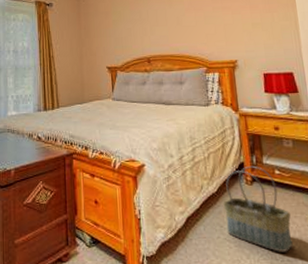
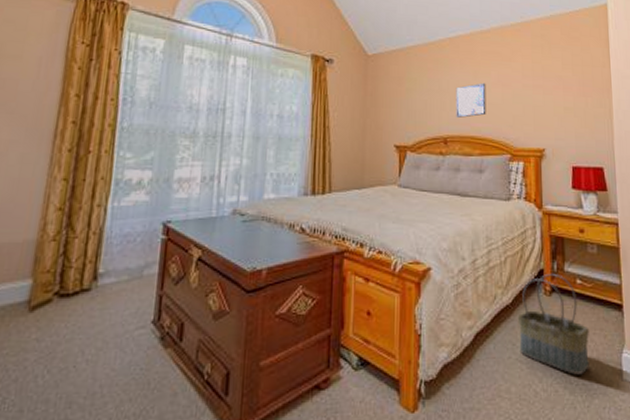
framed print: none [154,9,182,40] -> present [456,82,486,118]

